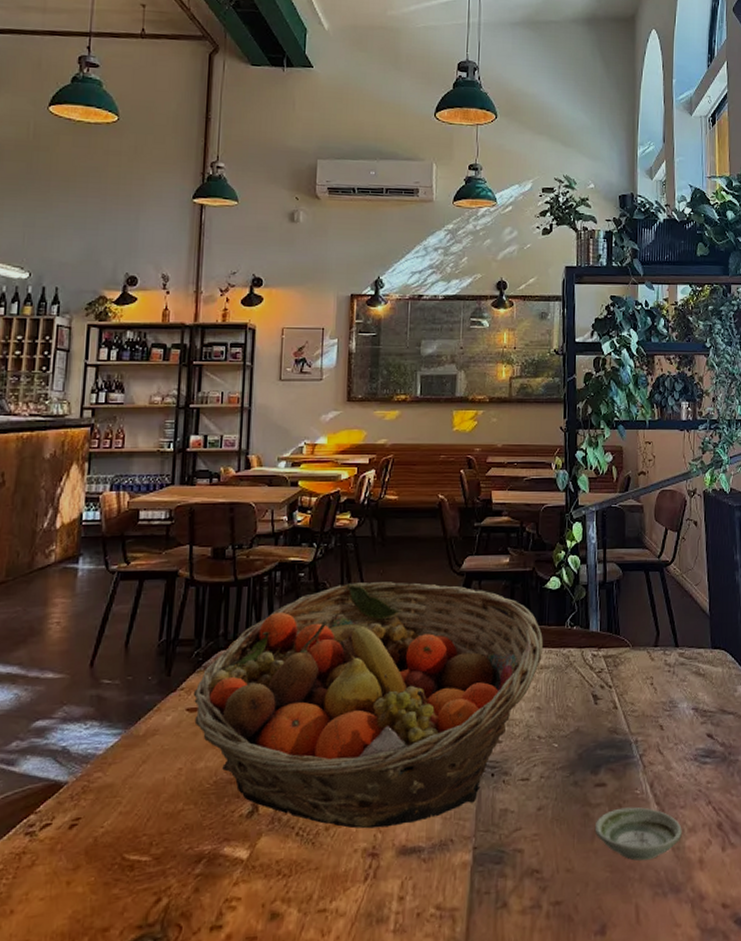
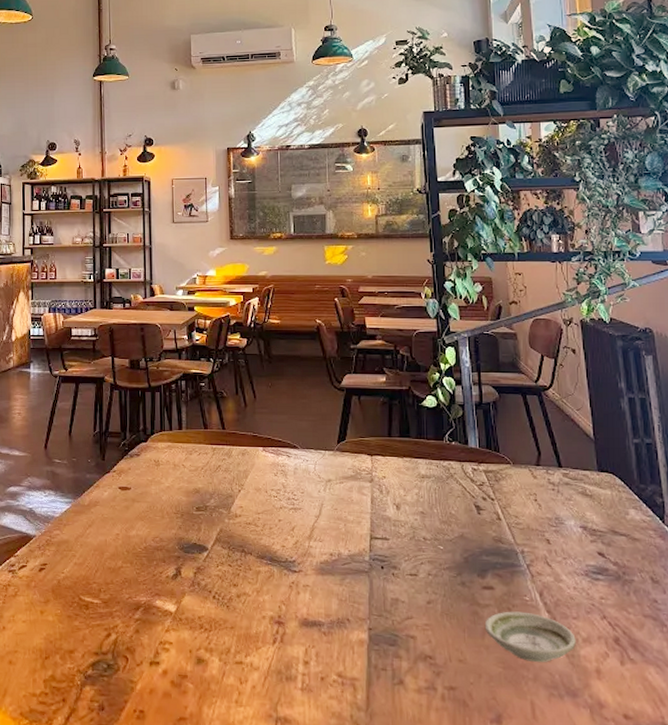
fruit basket: present [193,582,544,829] -> none [123,393,424,601]

